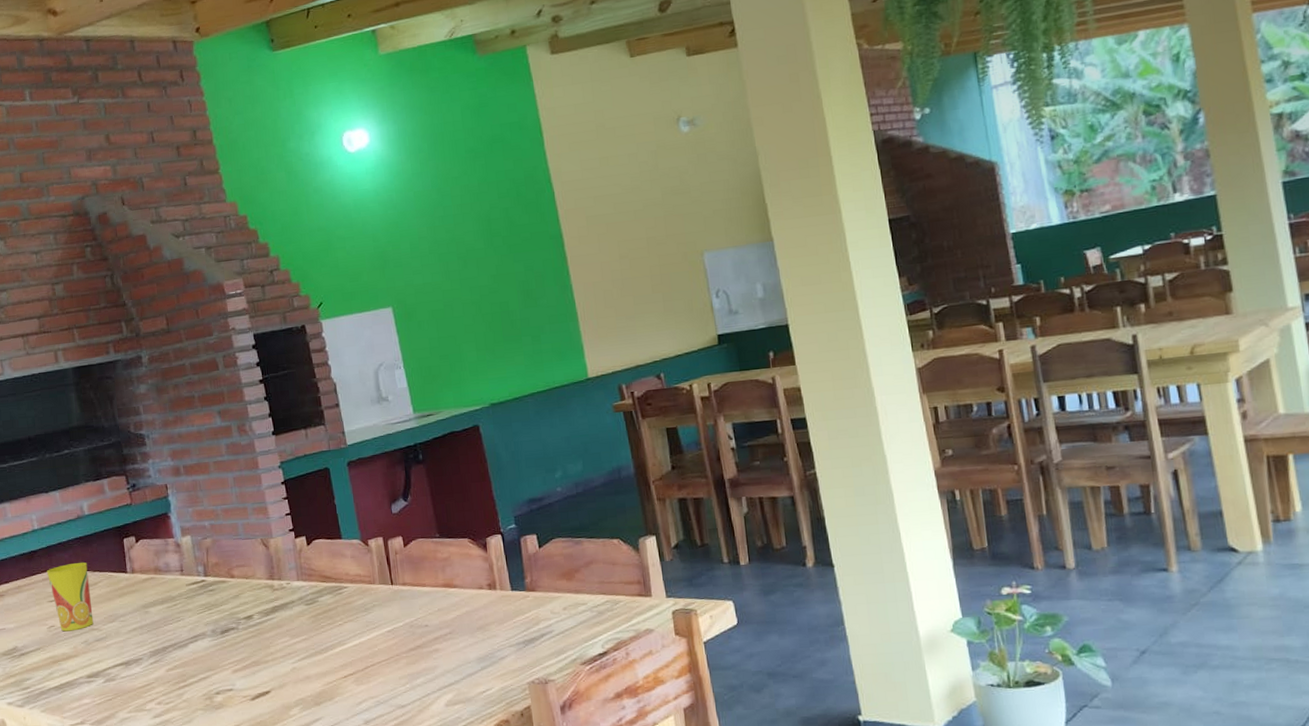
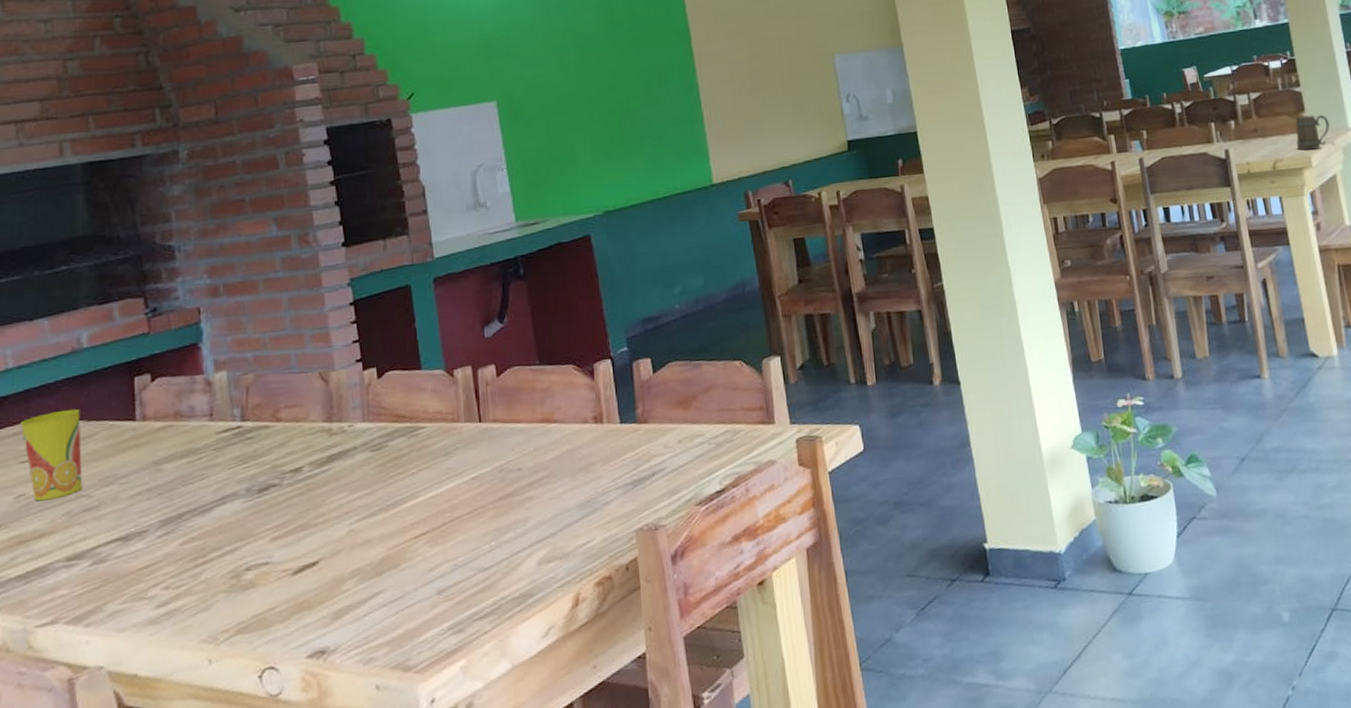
beer mug: none [1220,295,1264,334] -> present [1295,115,1330,150]

